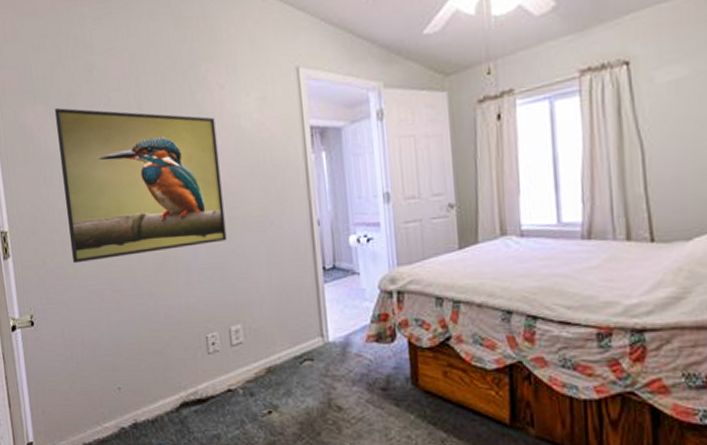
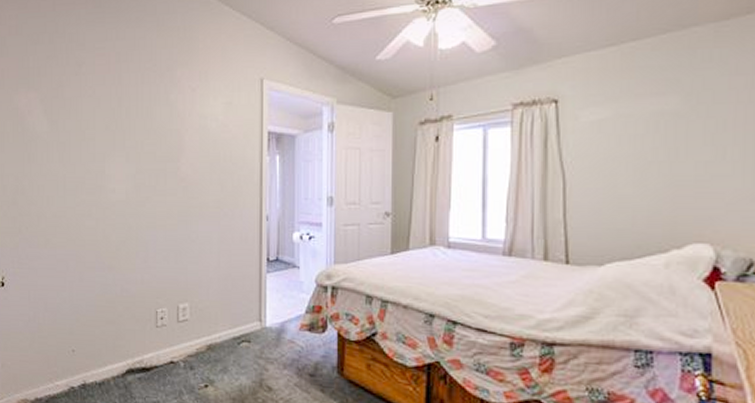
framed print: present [55,108,227,264] -> none [44,96,184,234]

